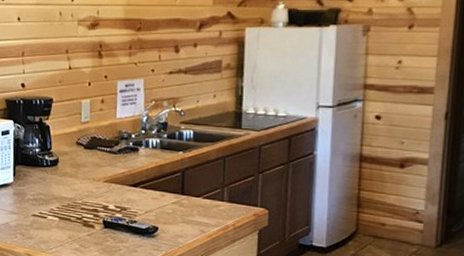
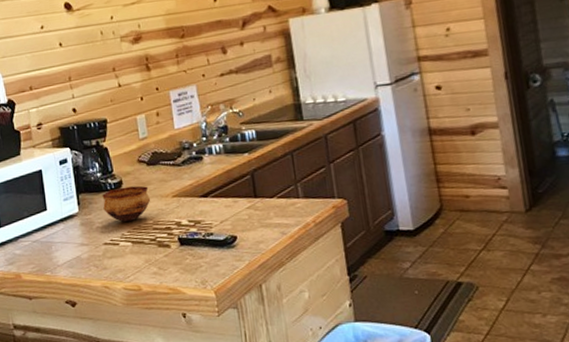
bowl: none [37,165,83,198] -> present [102,185,151,222]

